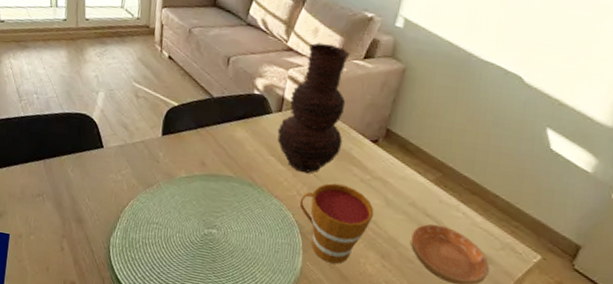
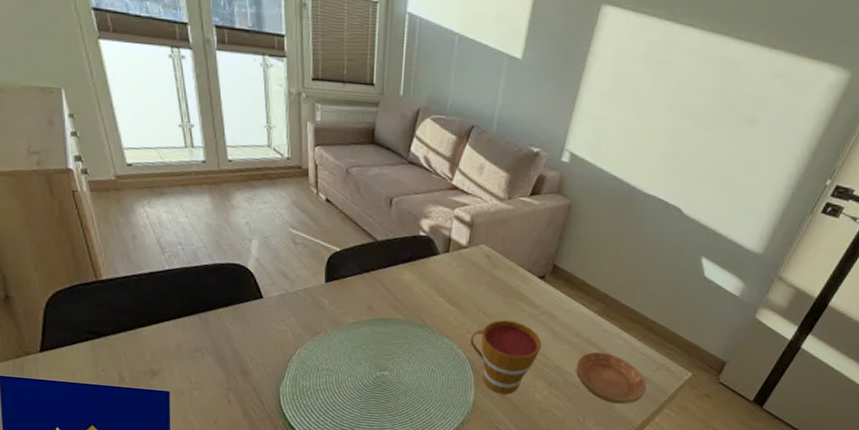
vase: present [277,42,350,174] -> none [445,180,517,312]

